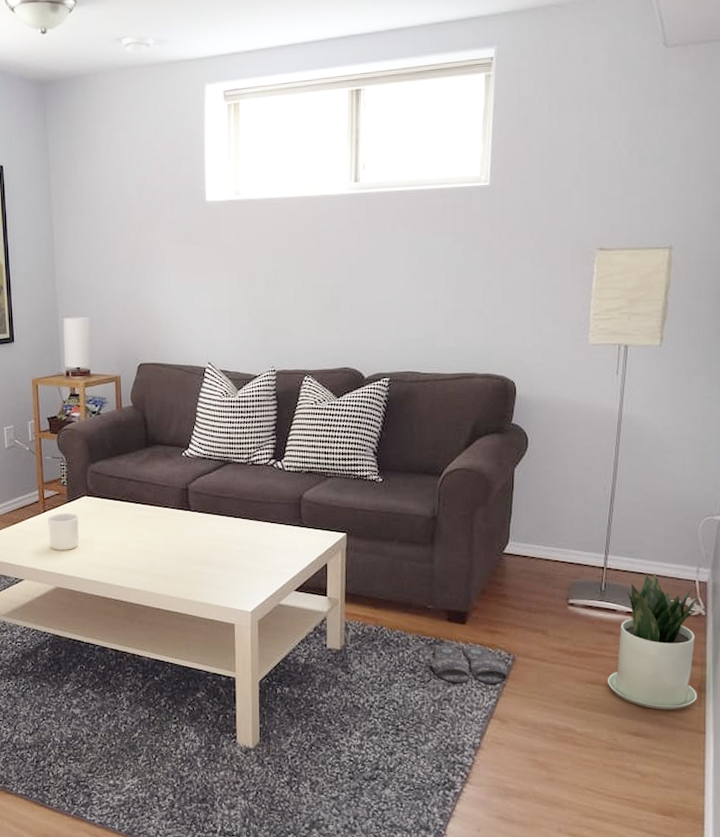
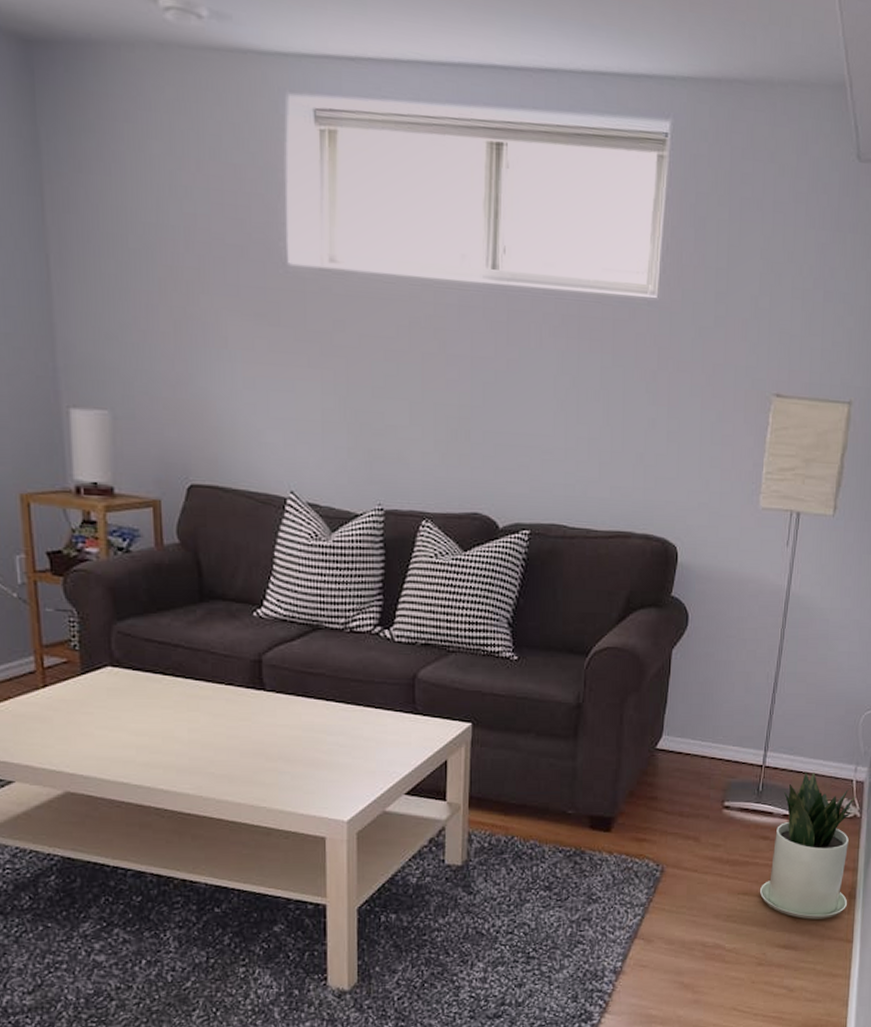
mug: present [48,512,79,550] -> none [50,688,100,741]
slippers: present [429,646,508,685] -> none [567,856,656,901]

